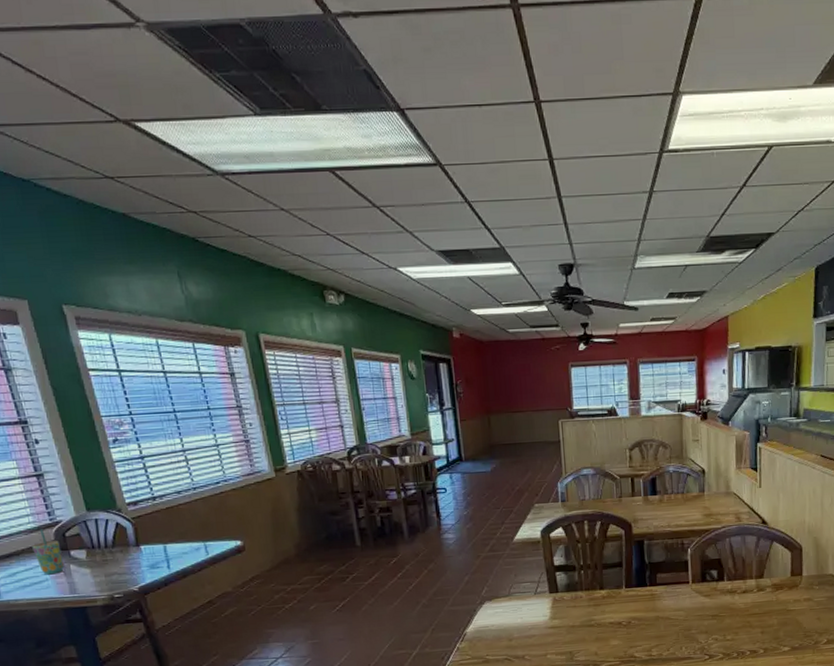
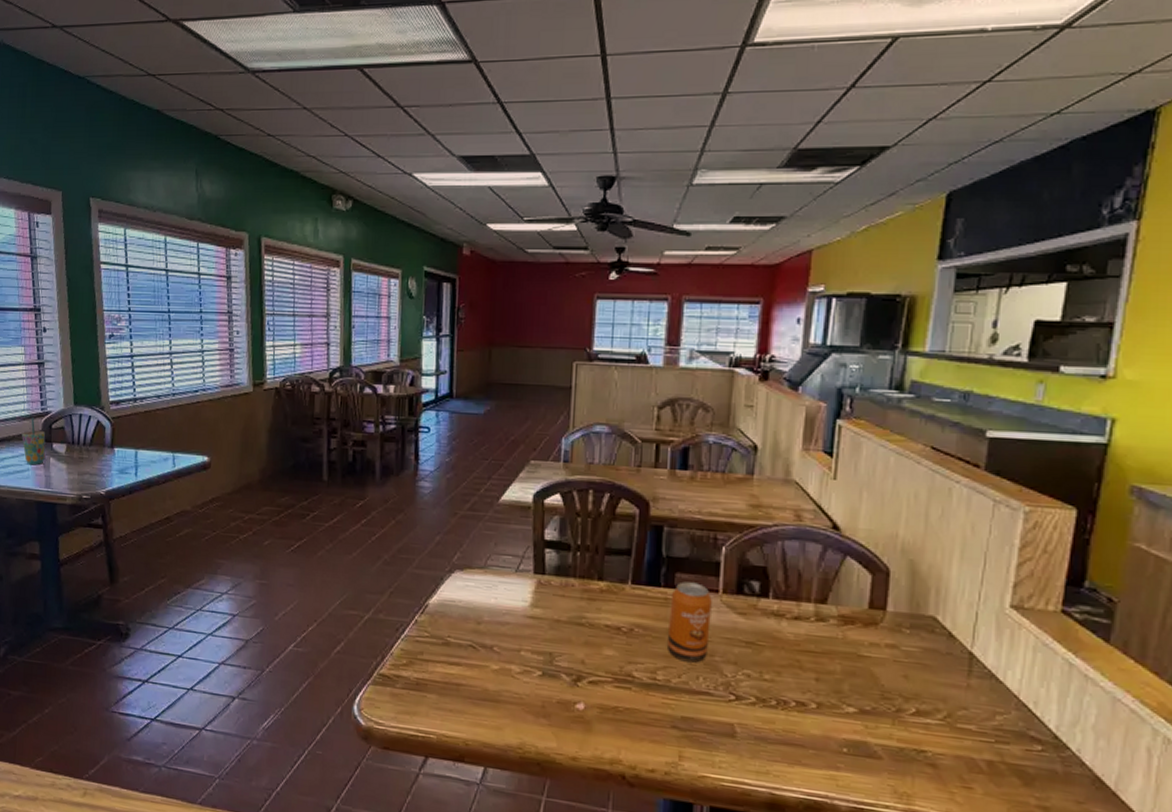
soda can: none [655,579,686,638] -> present [666,582,712,663]

